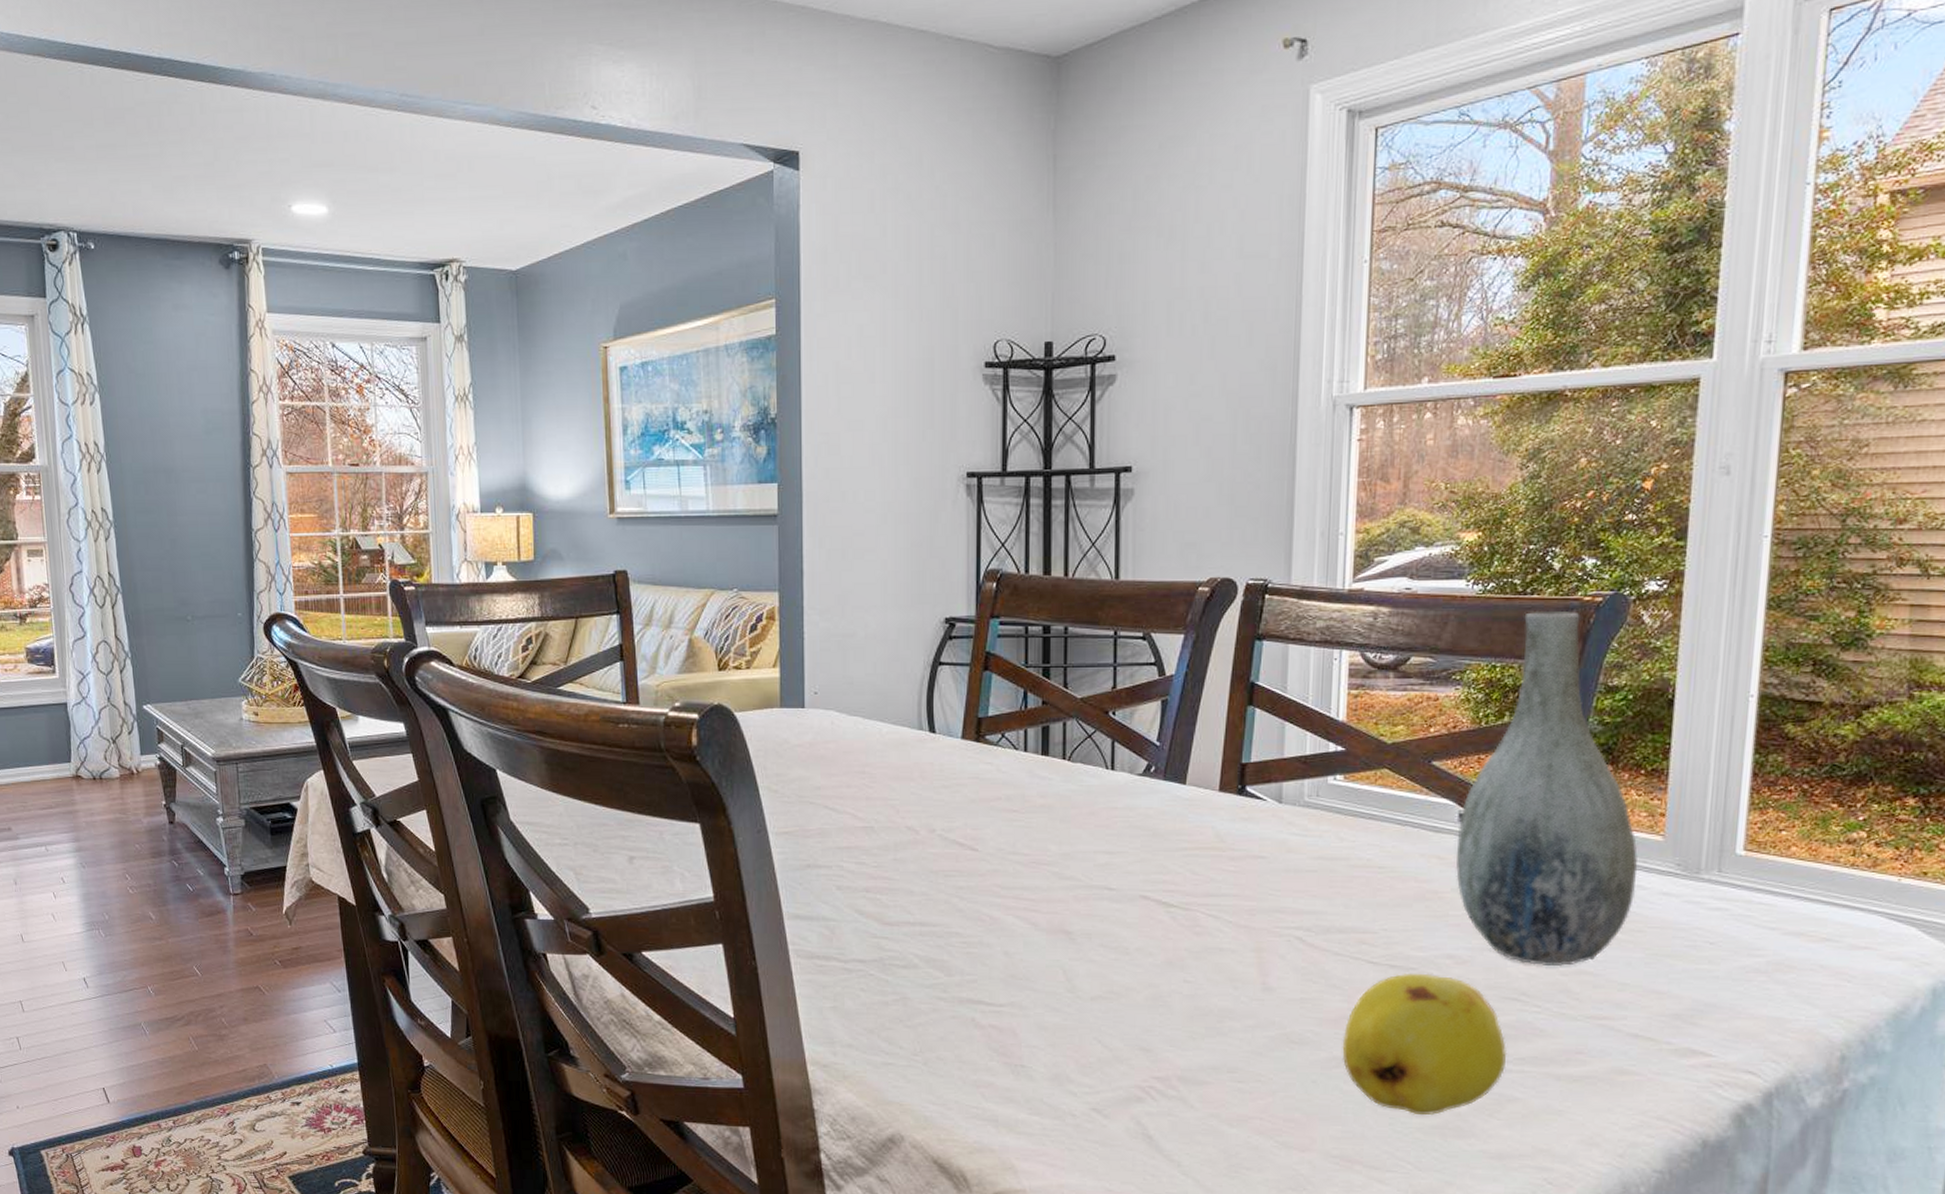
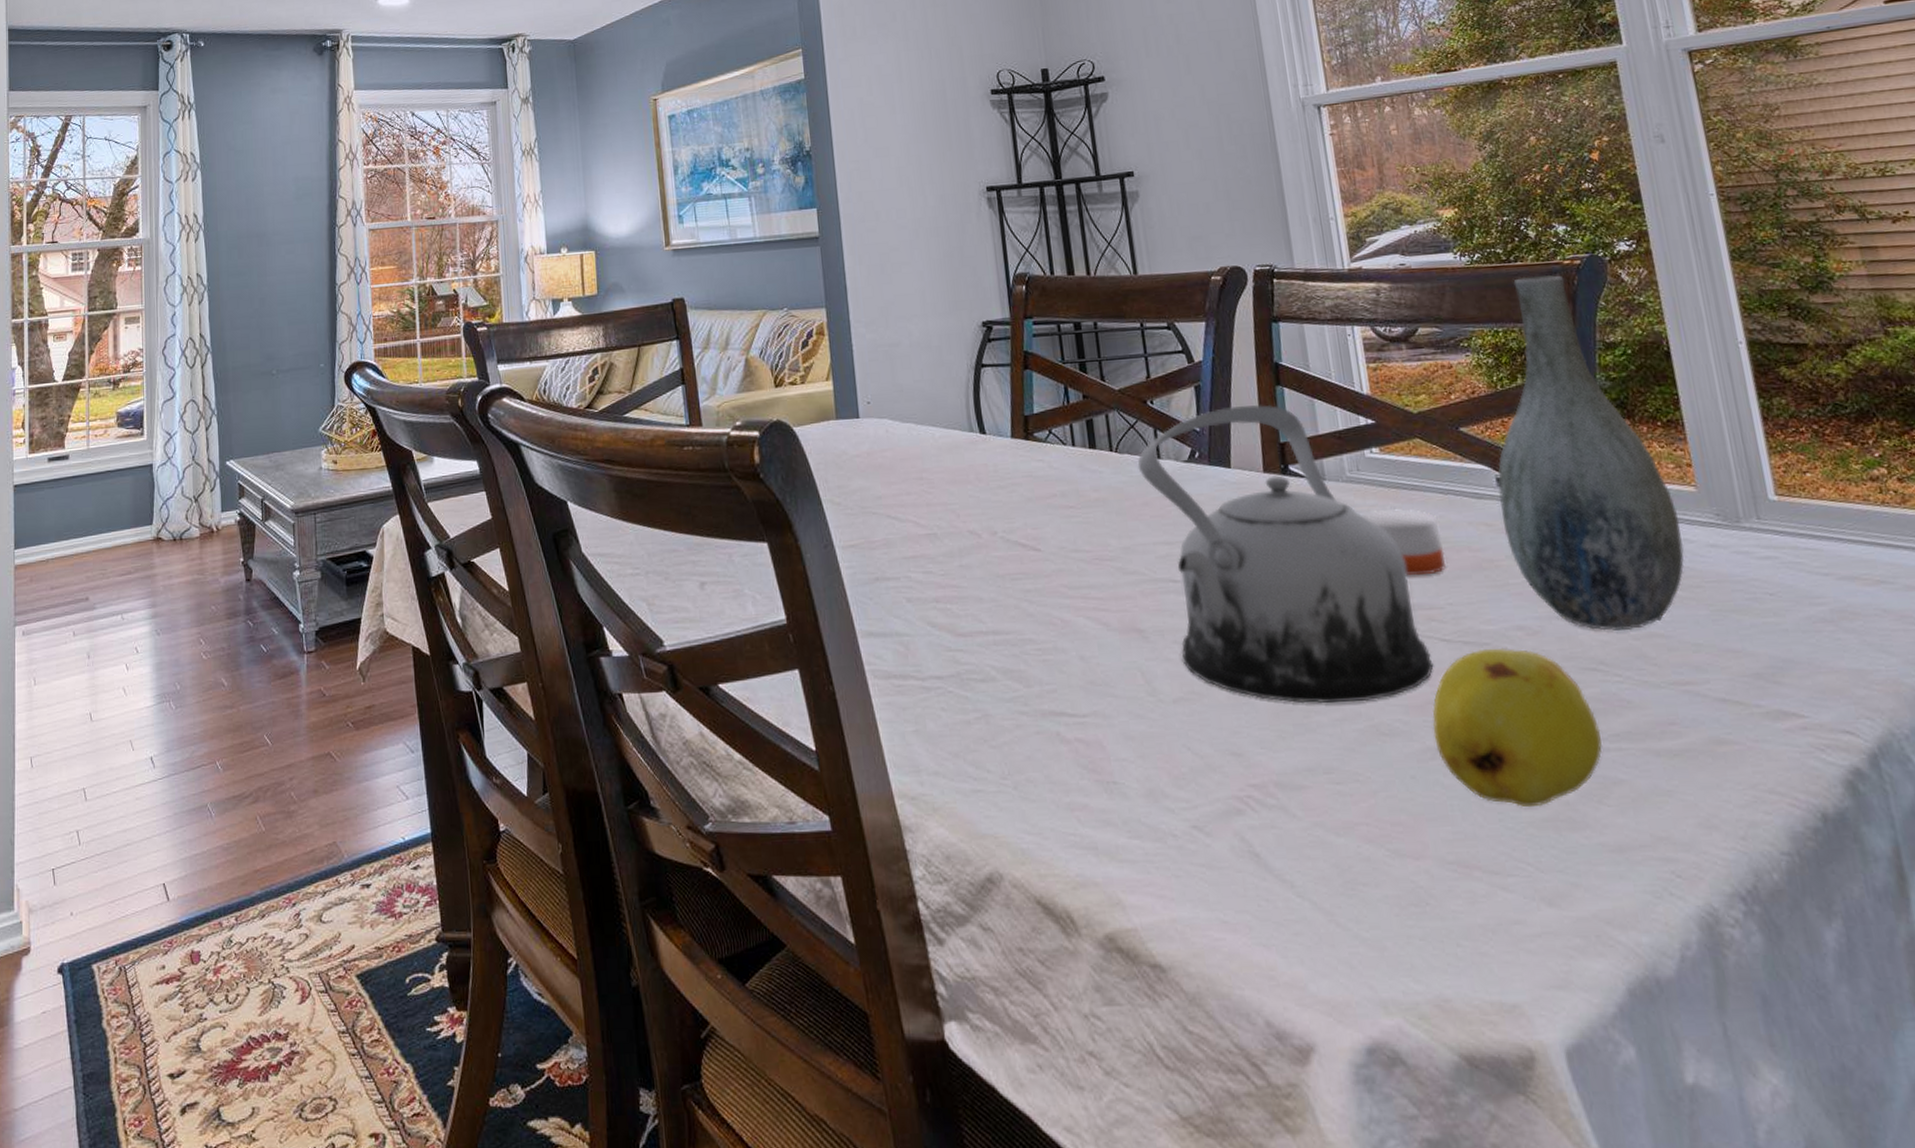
teapot: none [1089,723,1356,1012] -> present [1137,404,1434,704]
candle: none [1313,835,1390,901] -> present [1362,508,1446,576]

